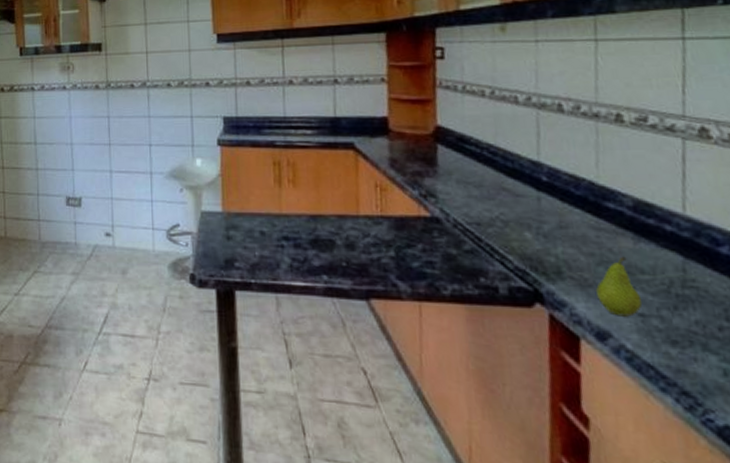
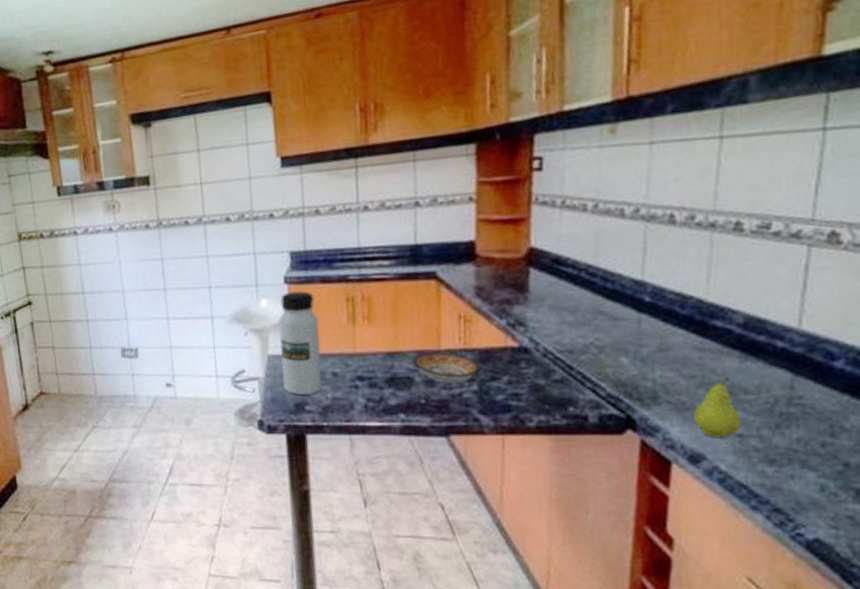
water bottle: none [212,153,251,251] -> present [279,291,322,395]
bowl: none [333,217,398,249] -> present [412,352,482,384]

